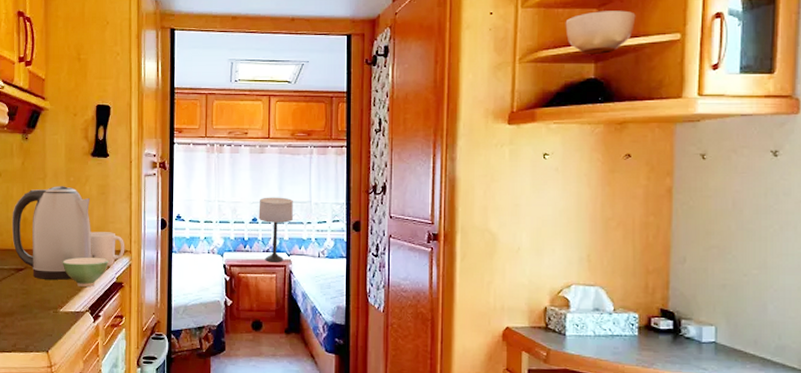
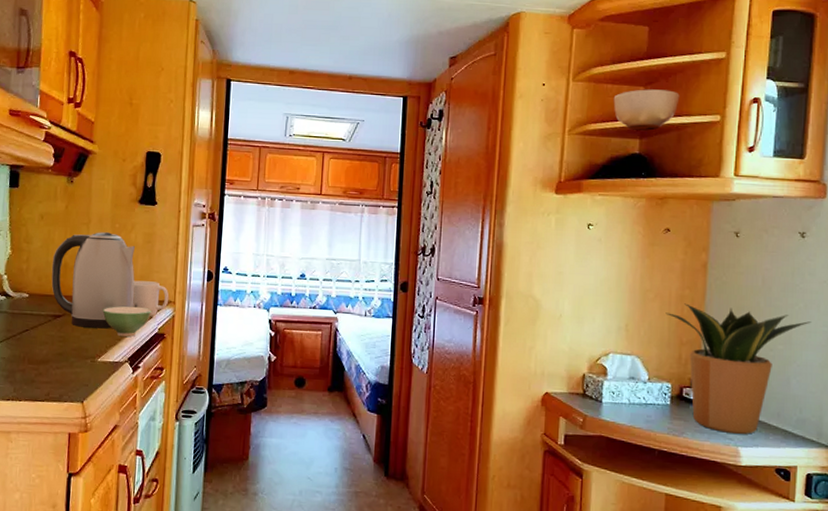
table lamp: present [258,197,293,263] -> none [306,253,342,320]
potted plant: none [629,230,788,363] -> present [665,303,812,434]

